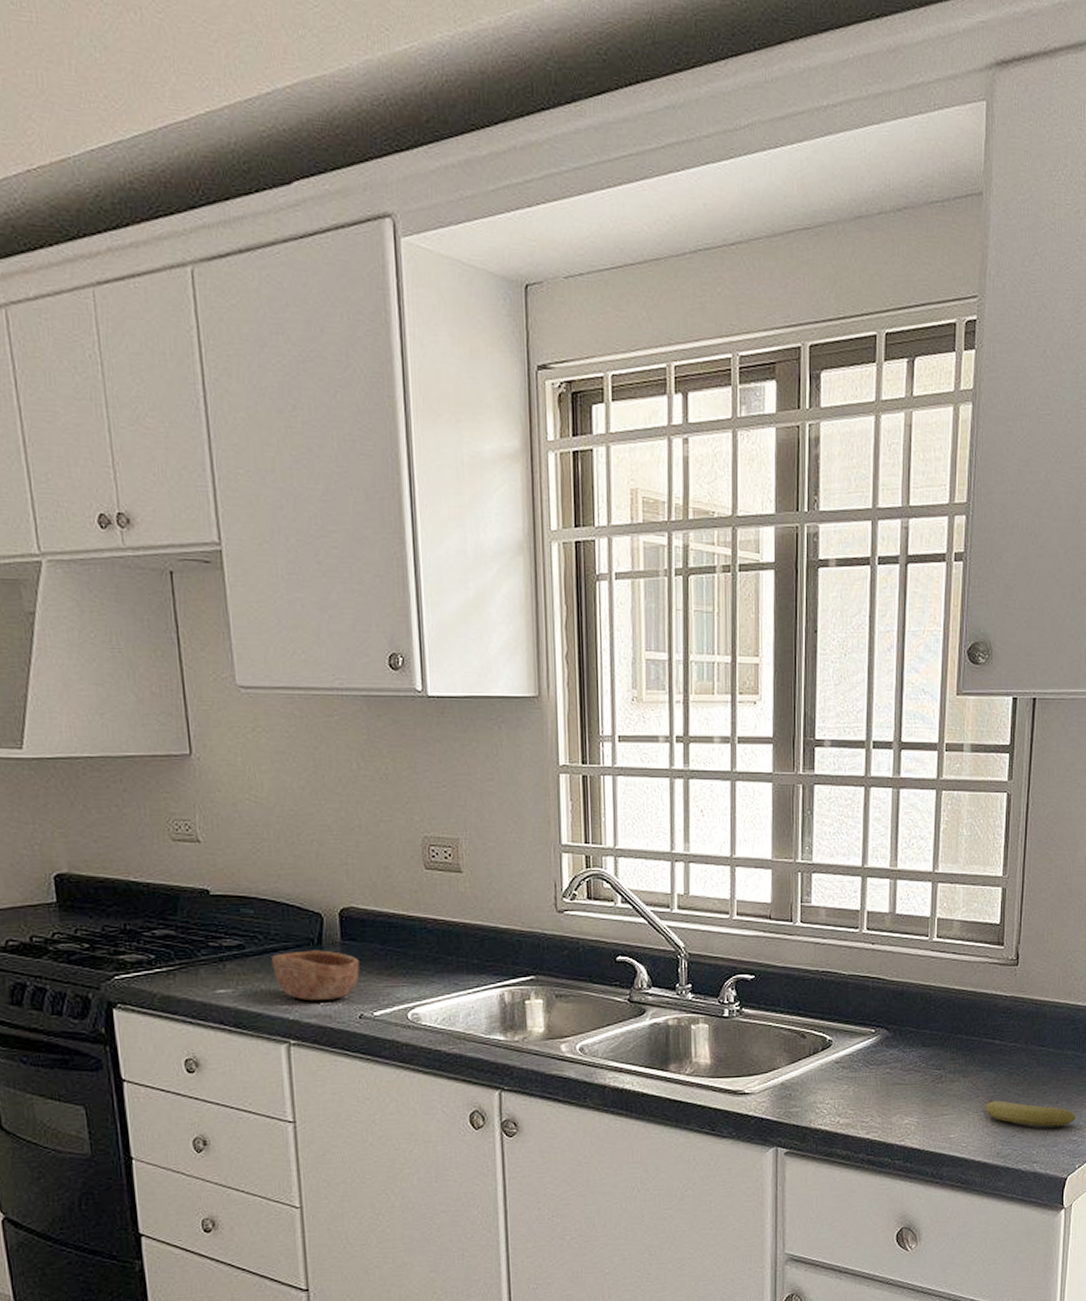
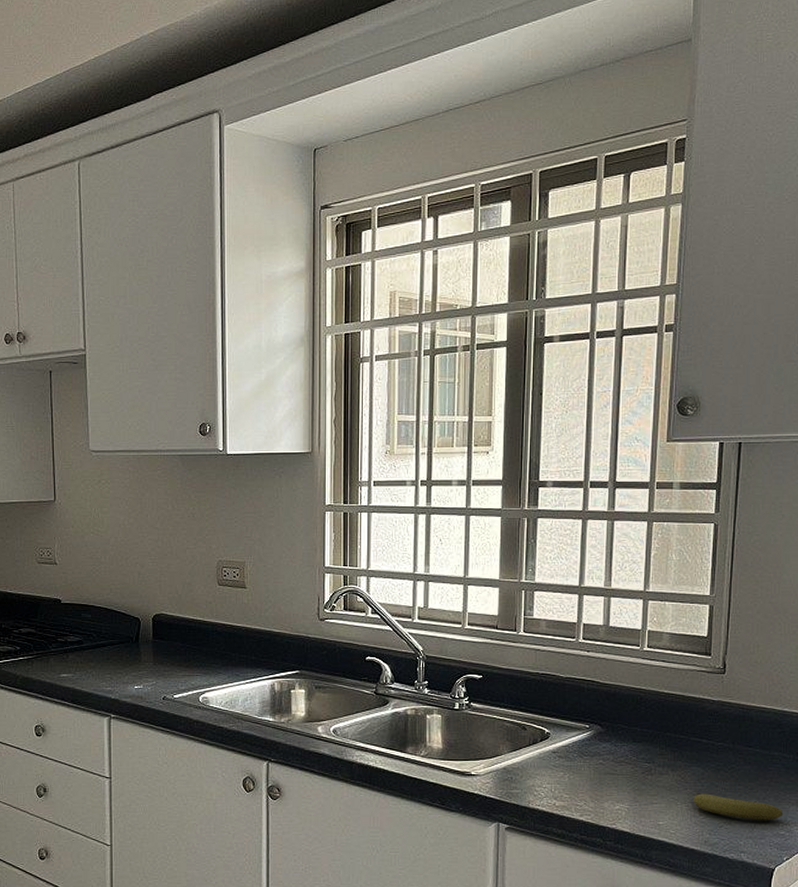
bowl: present [272,950,360,1000] -> none [102,646,165,684]

